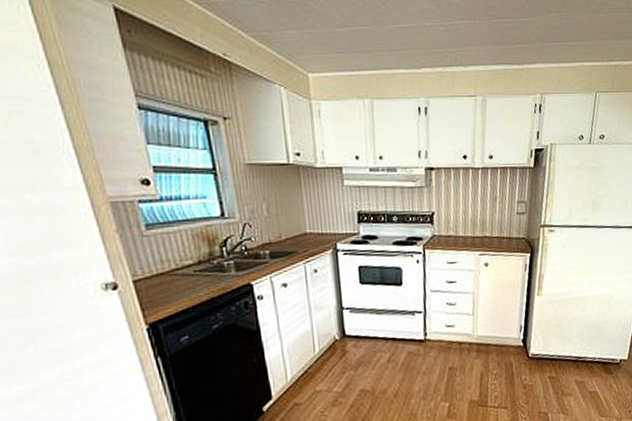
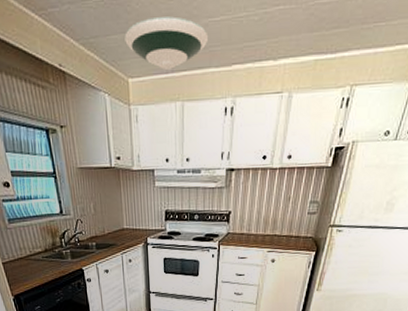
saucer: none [302,18,396,67] -> present [124,16,209,70]

